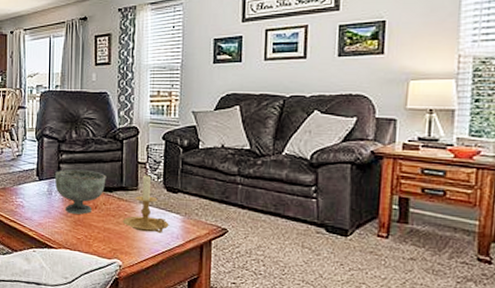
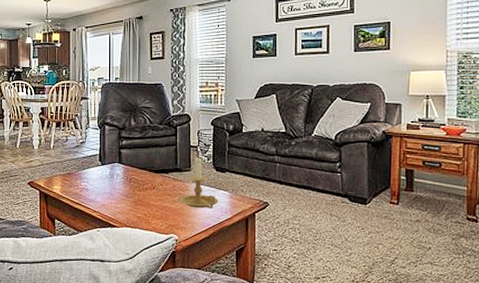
decorative bowl: present [55,169,106,215] -> none [117,154,163,195]

